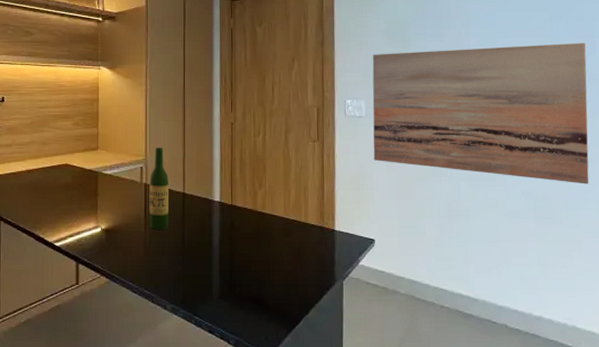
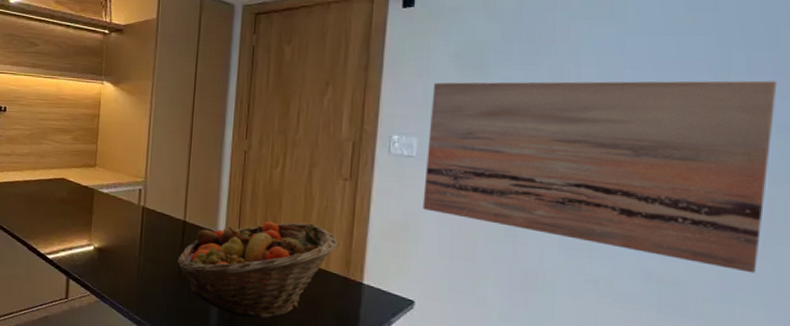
wine bottle: present [149,147,168,230] -> none [144,170,169,257]
fruit basket: none [180,182,314,276] -> present [177,221,340,319]

